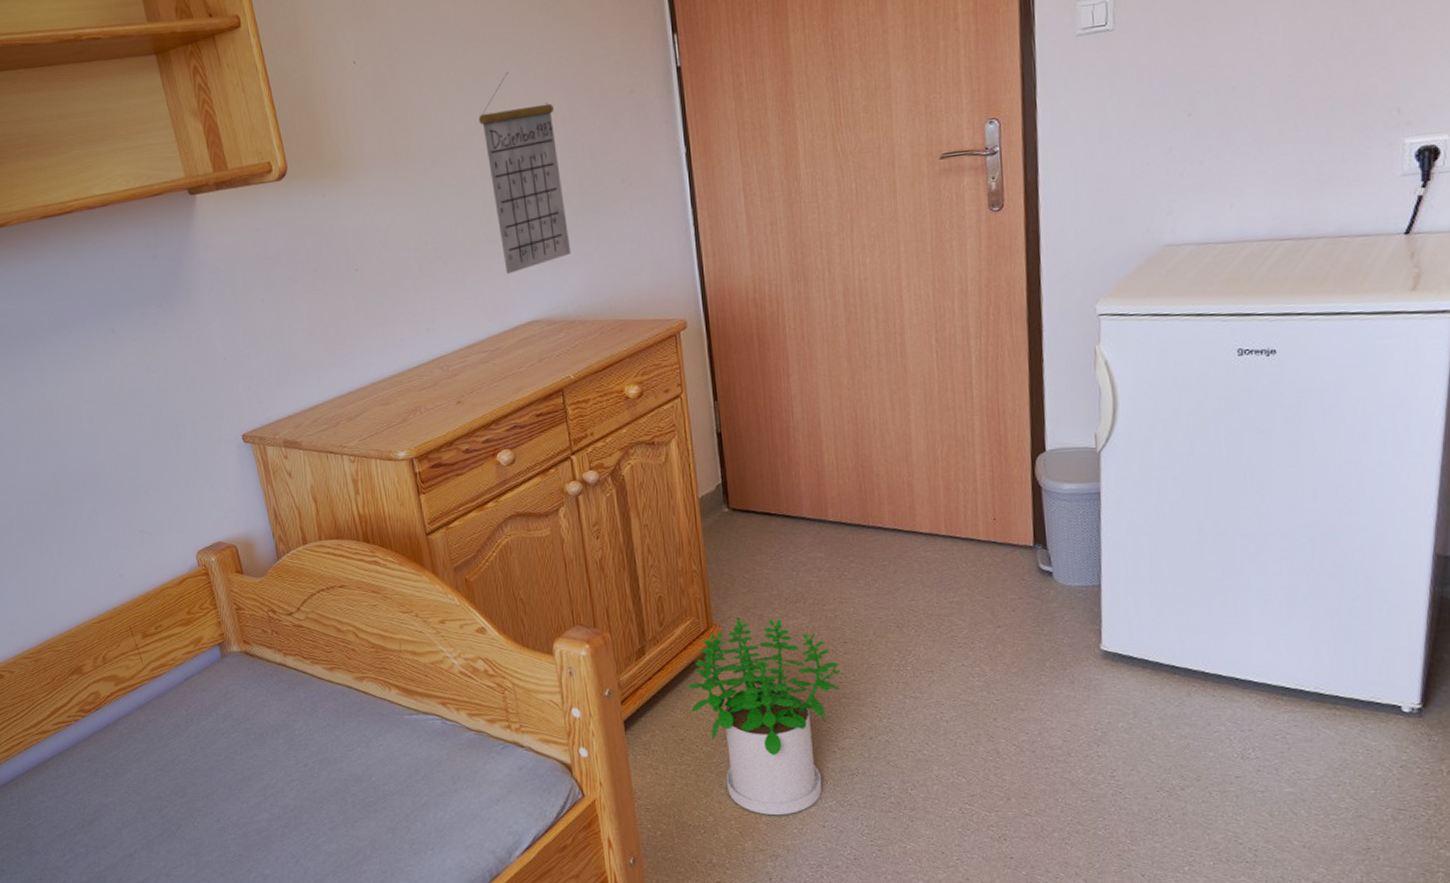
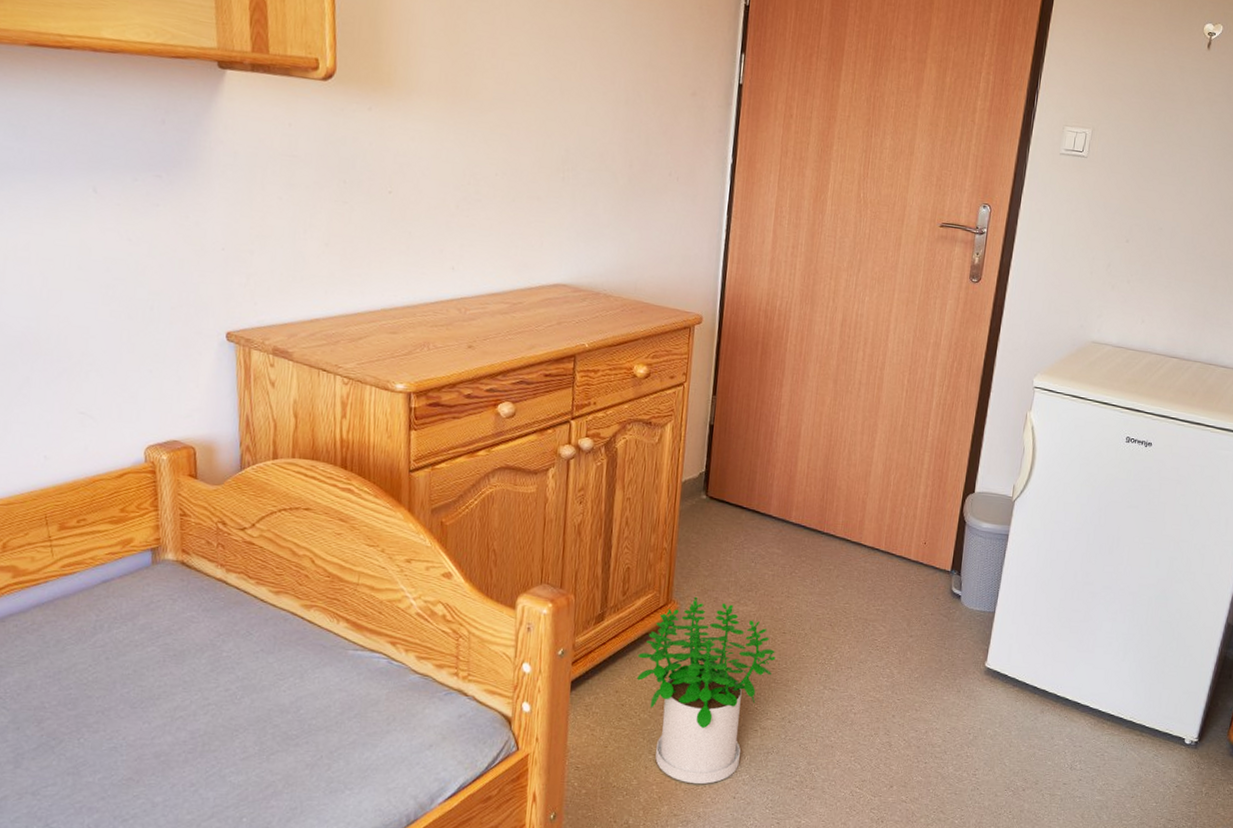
calendar: present [479,71,572,275] -> none [542,41,621,234]

